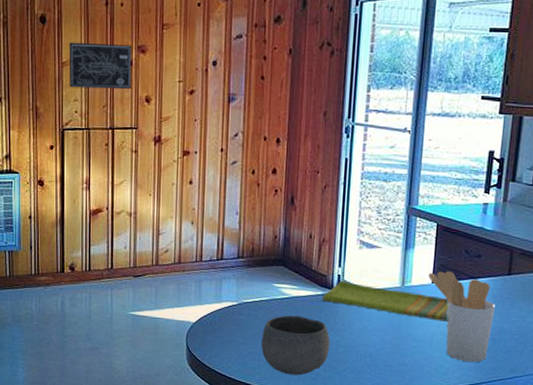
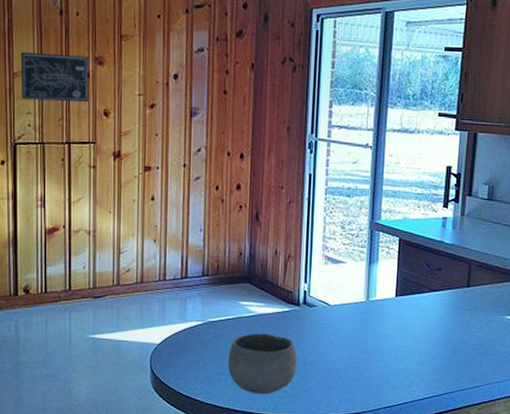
dish towel: present [321,280,449,322] -> none [288,296,413,335]
utensil holder: present [428,271,495,363] -> none [392,285,456,374]

